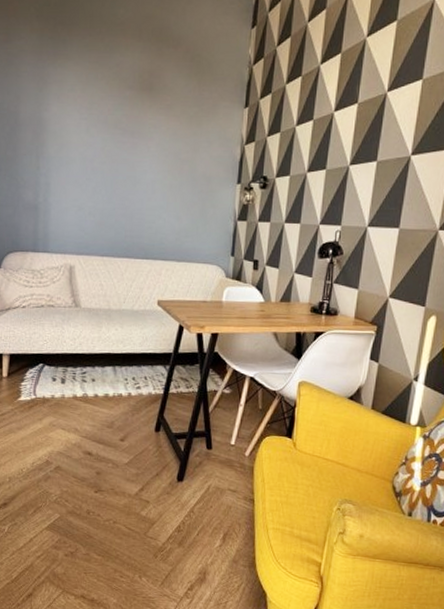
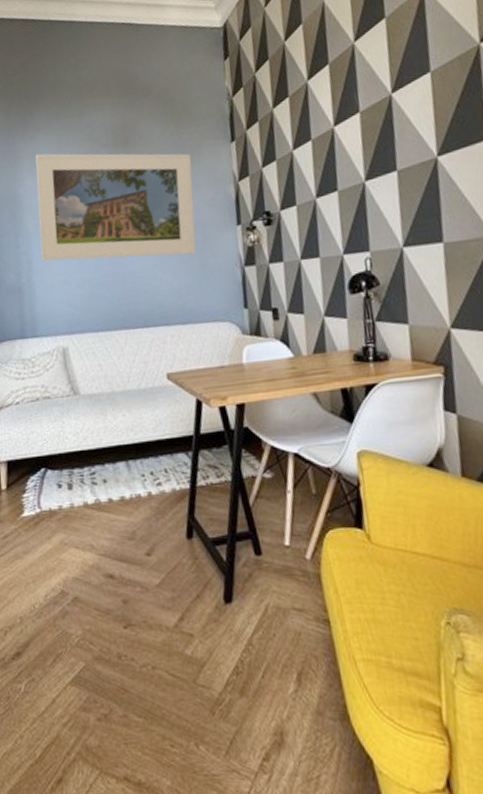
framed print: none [59,82,208,203] -> present [35,153,197,261]

